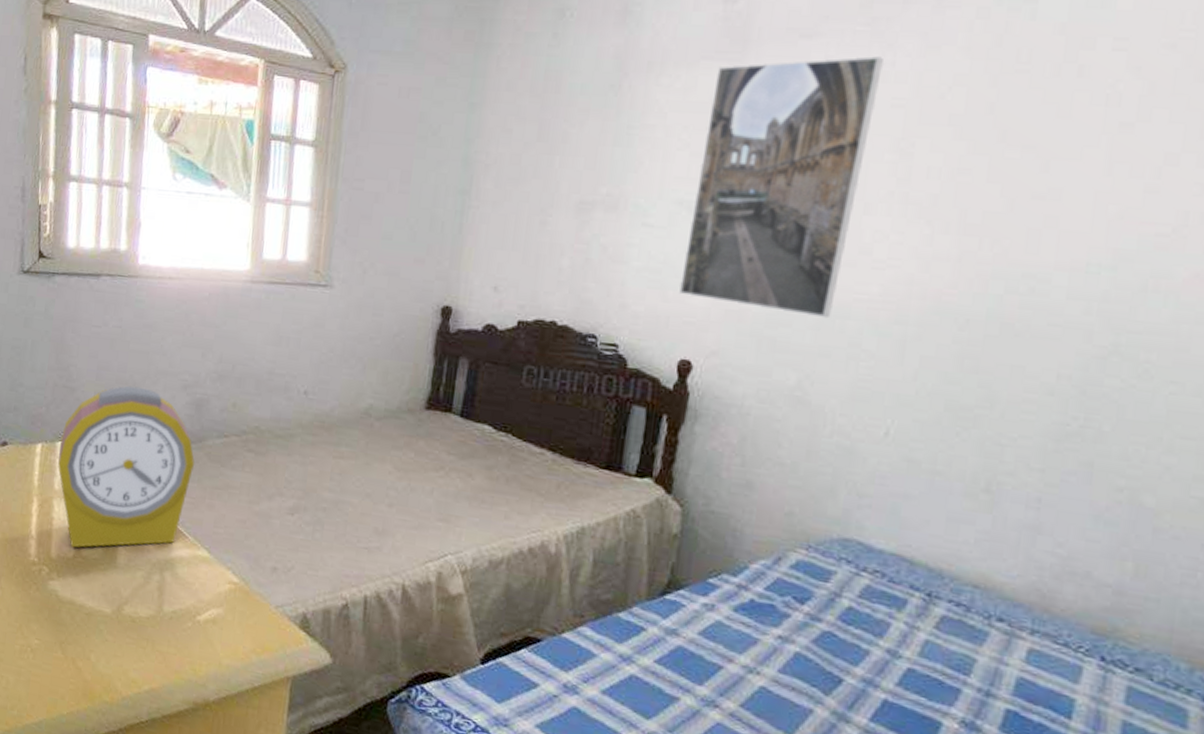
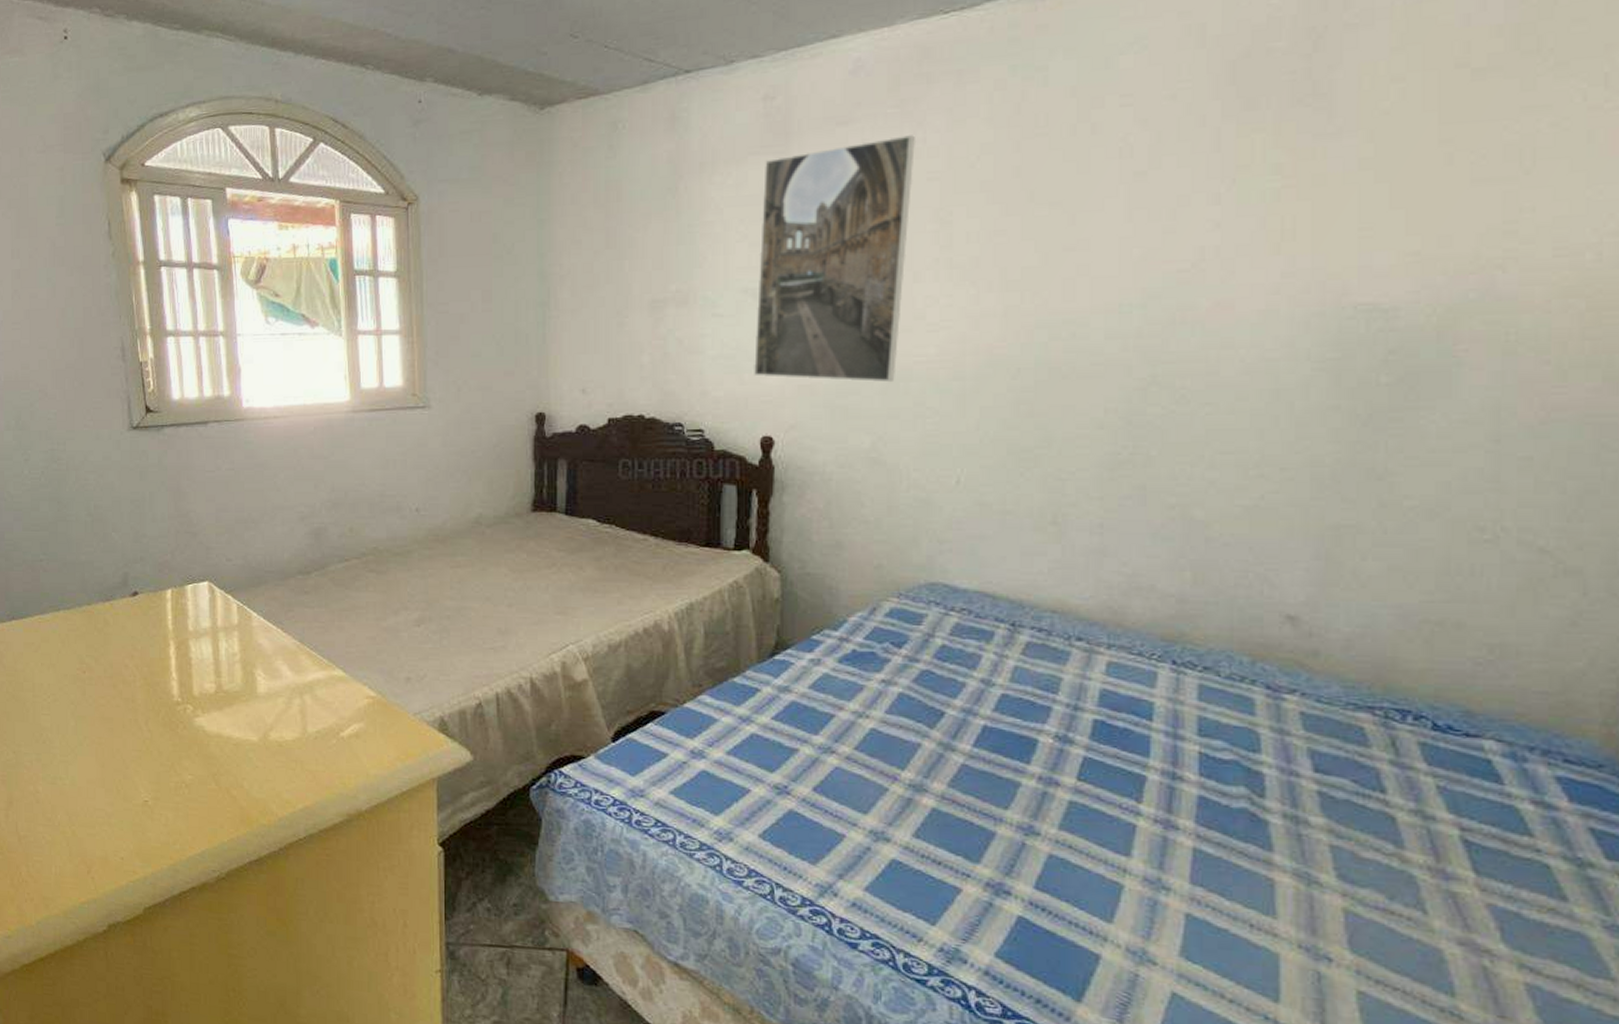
alarm clock: present [58,385,195,548] -> none [188,524,320,684]

